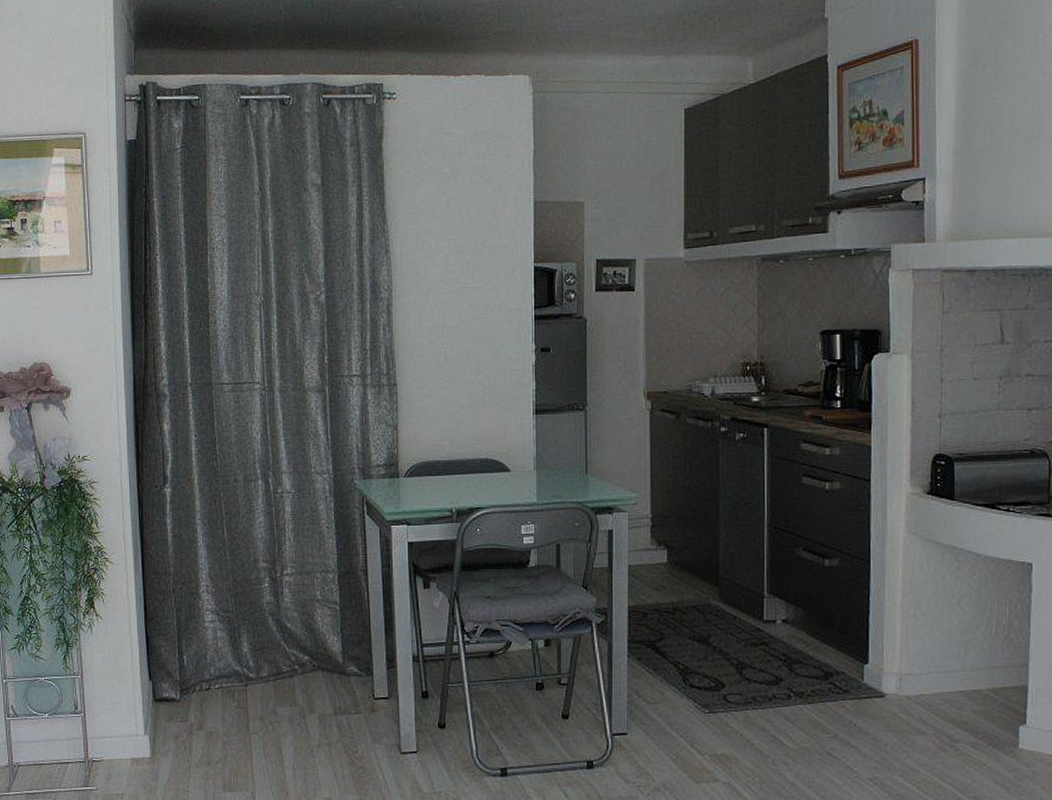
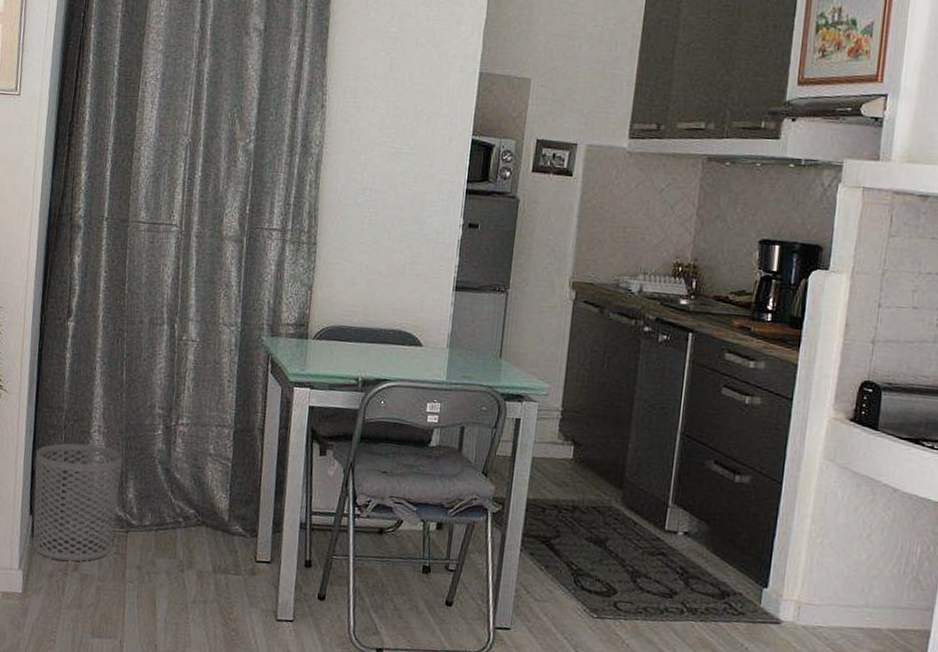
waste bin: none [149,605,234,721] -> present [33,443,123,562]

